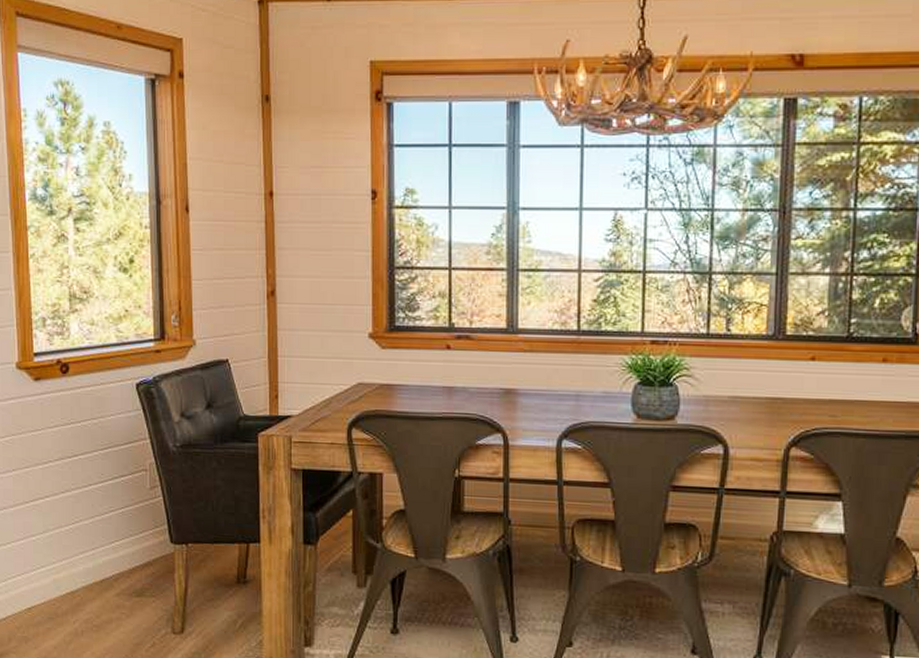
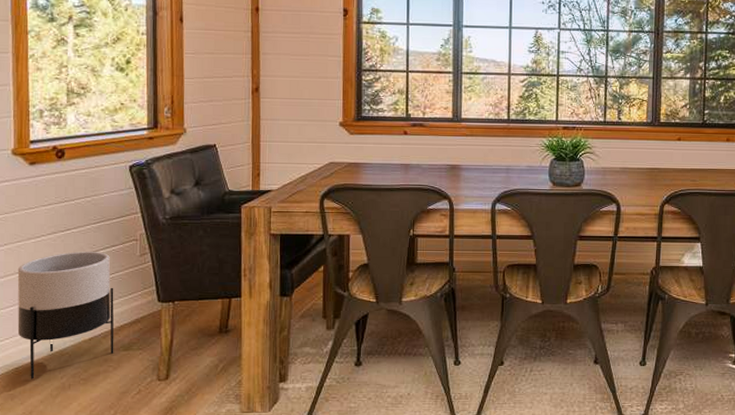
planter: none [26,481,126,622] -> present [17,252,114,379]

